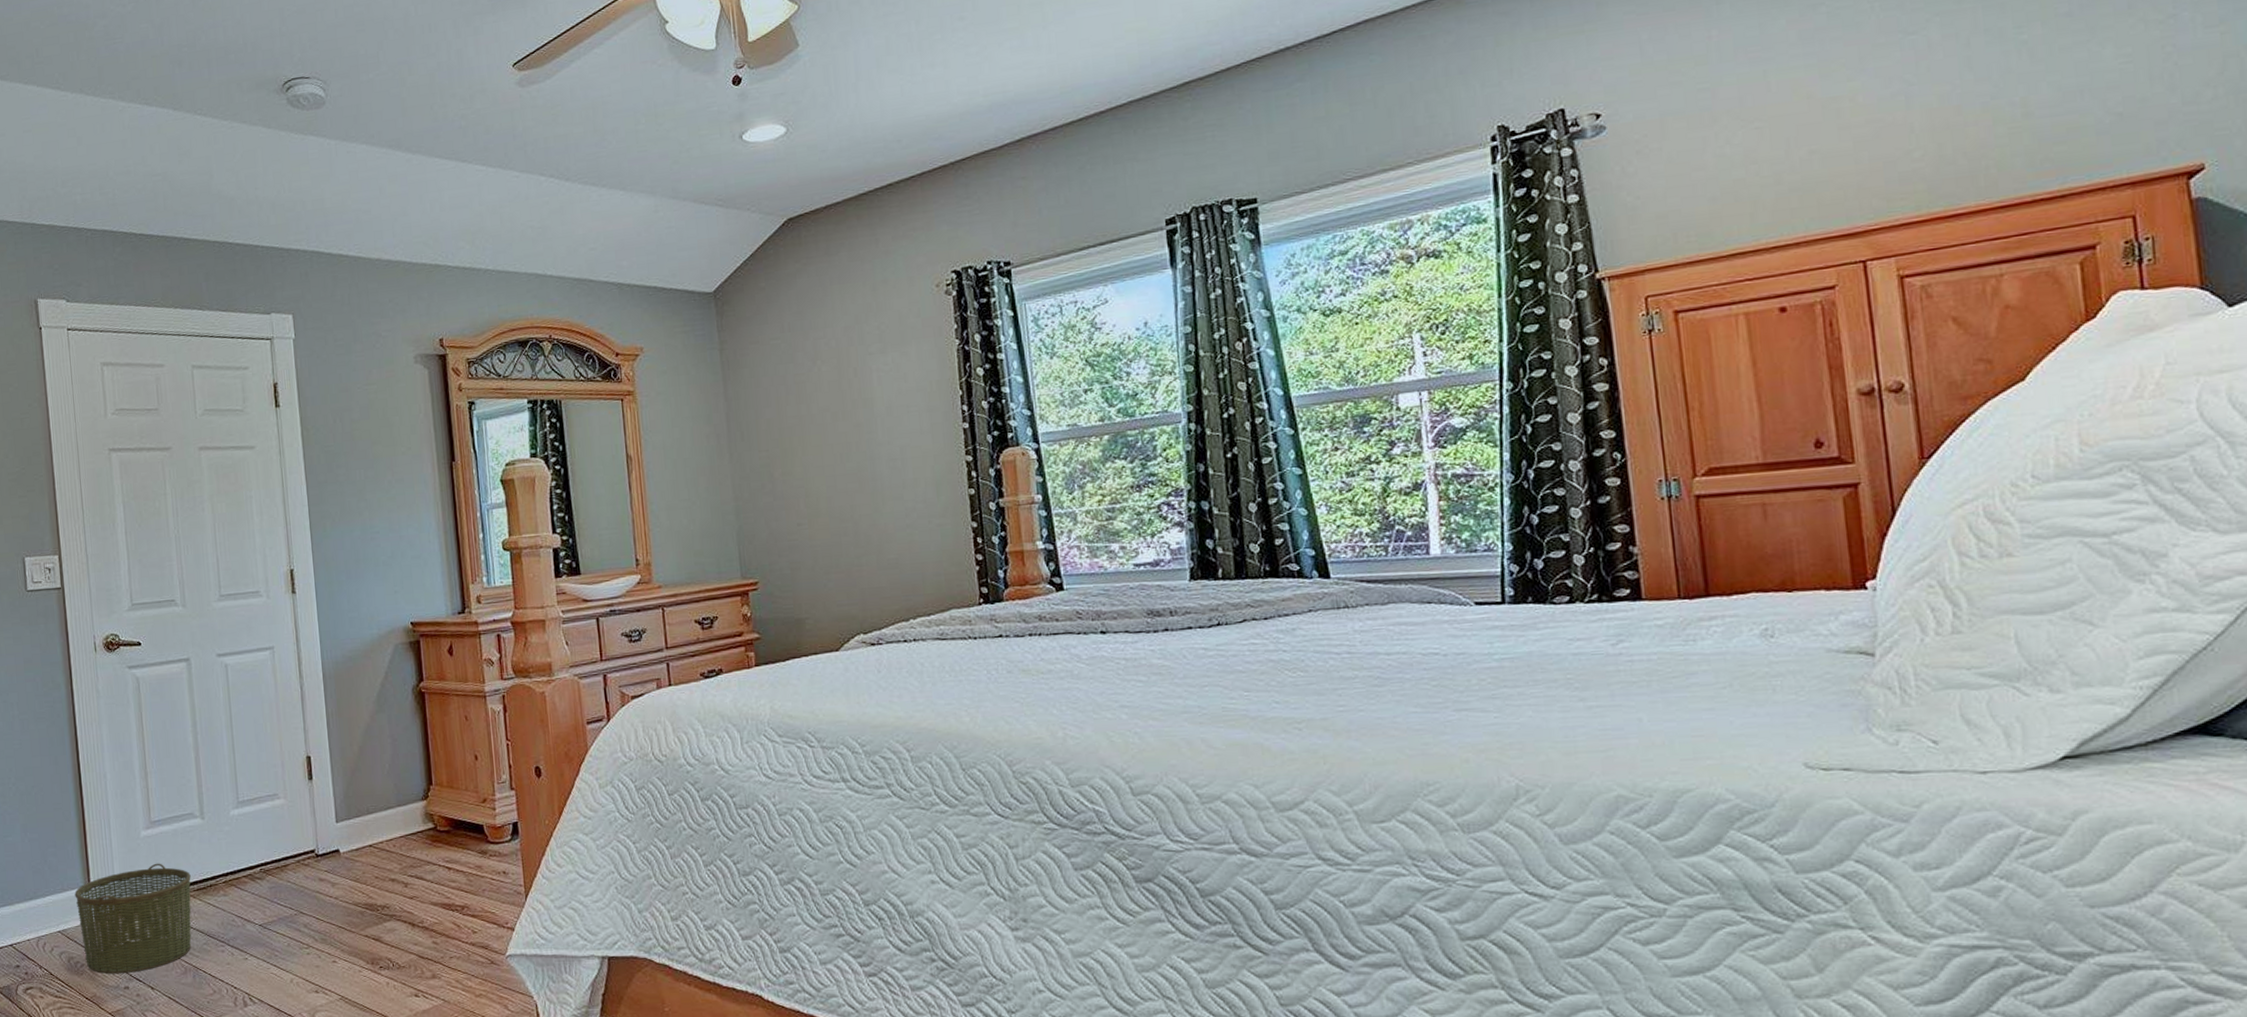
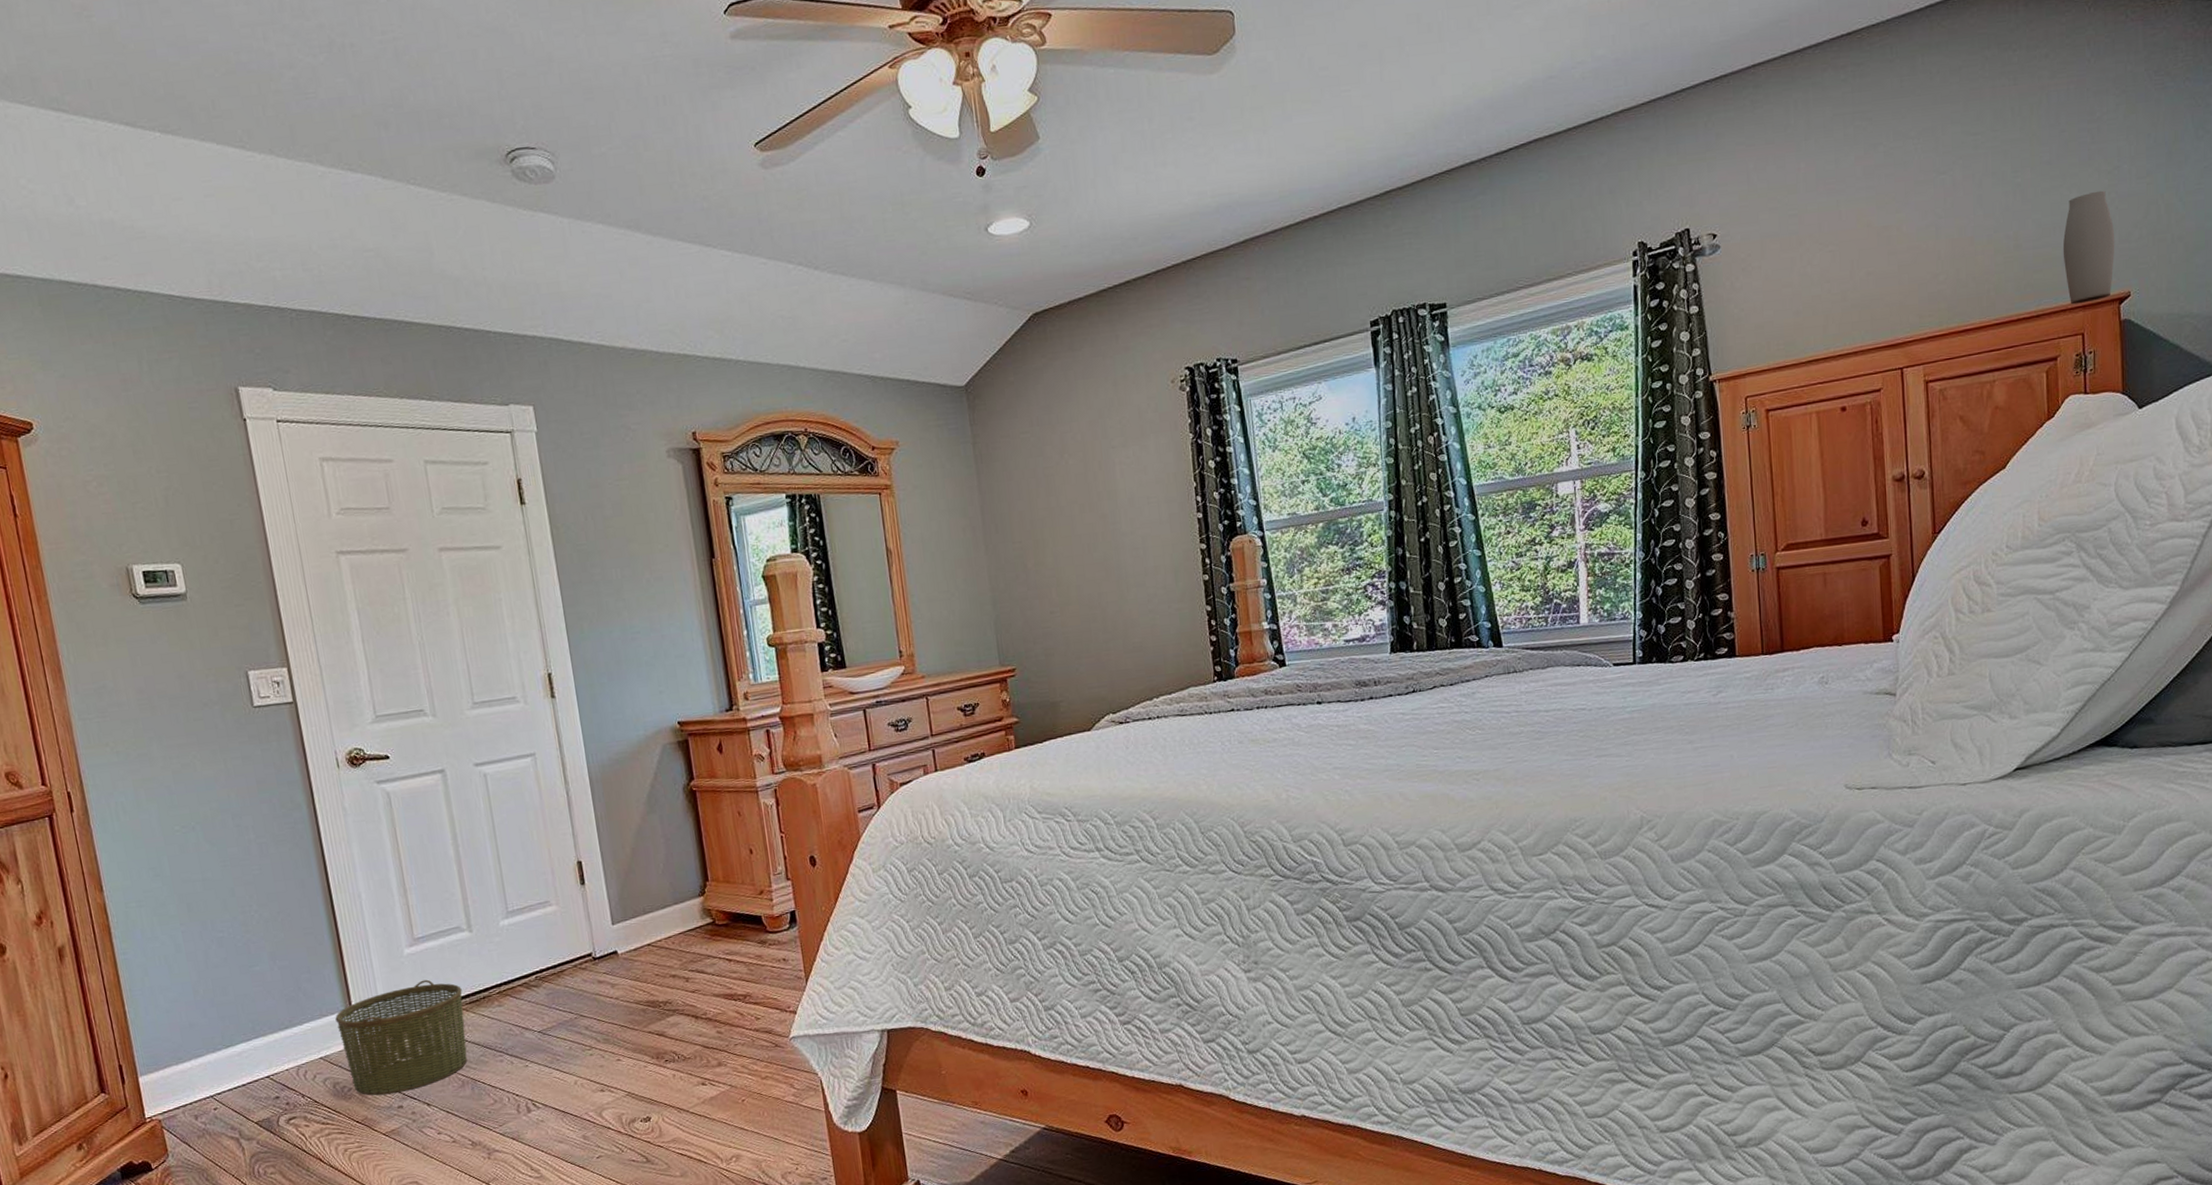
vase: none [2095,43,2177,182] -> present [2062,190,2115,305]

